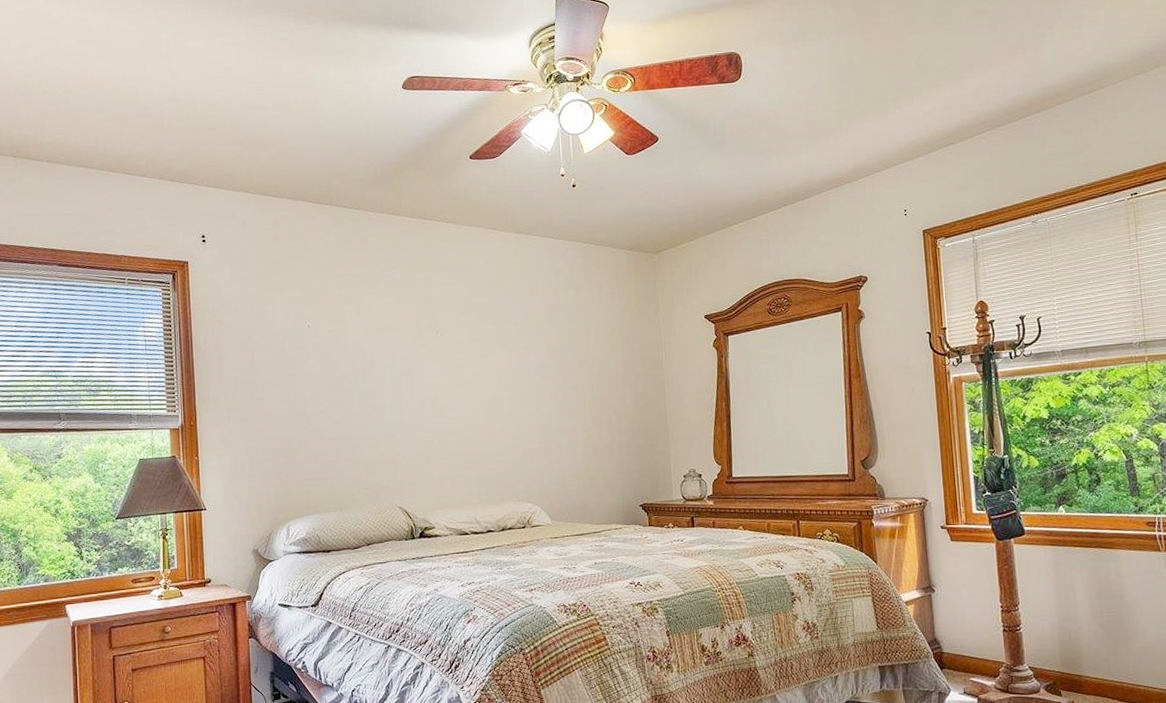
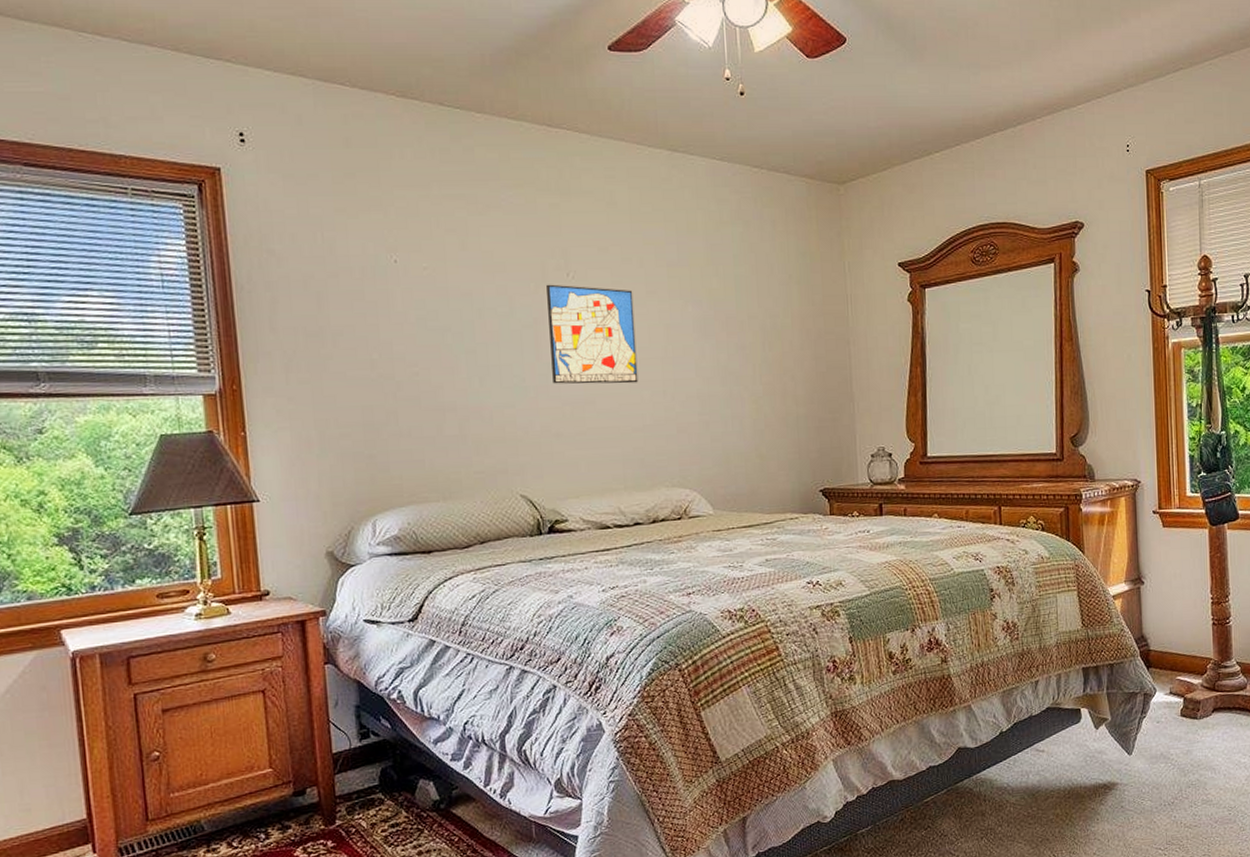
wall art: none [421,340,491,419] -> present [546,284,638,384]

